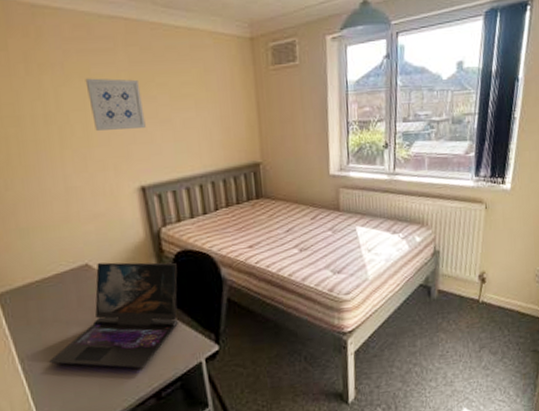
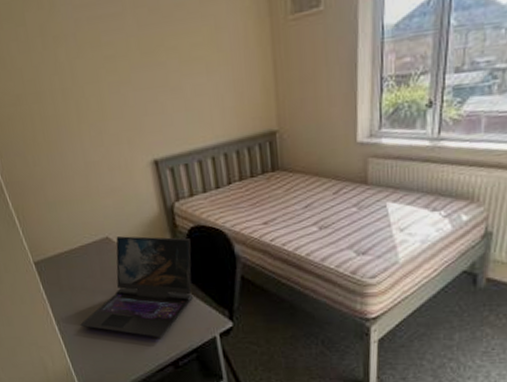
wall art: present [85,78,146,131] -> none [96,45,157,103]

